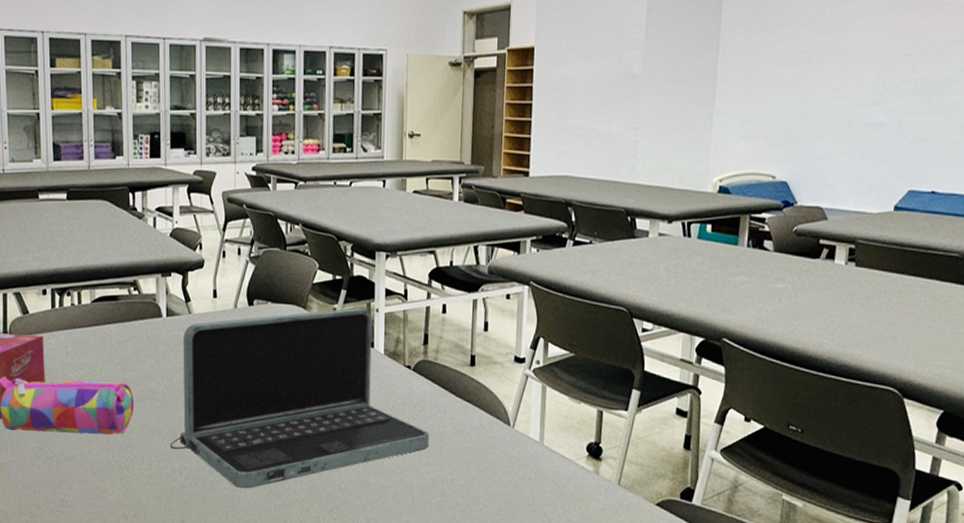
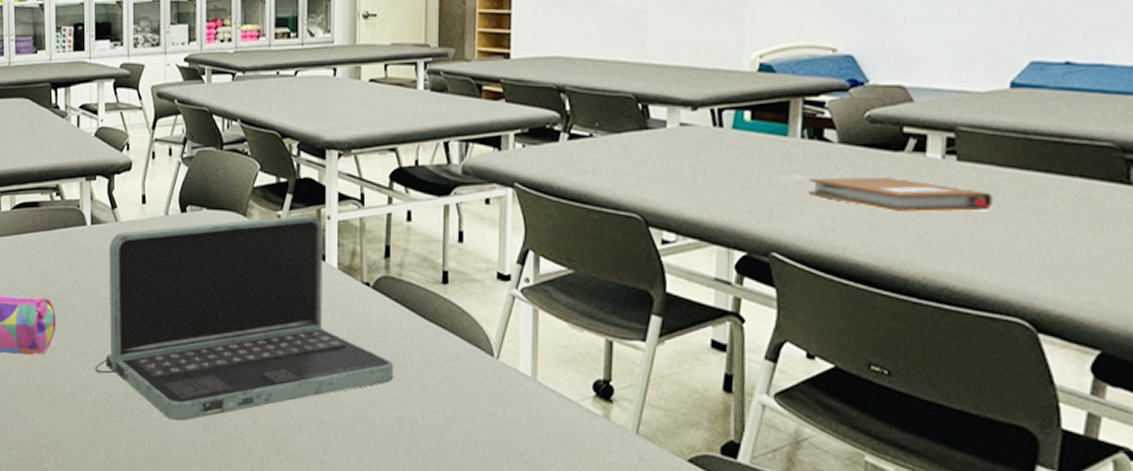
notebook: none [750,278,878,306] -> present [808,177,992,212]

